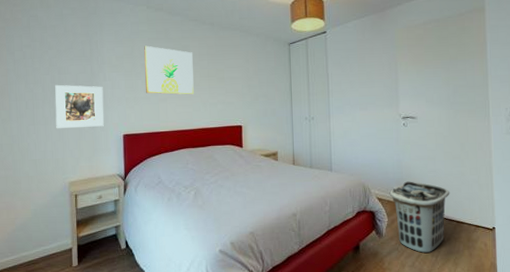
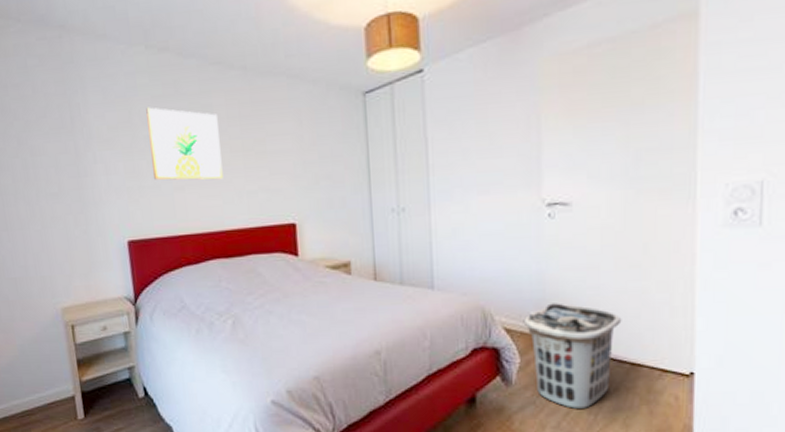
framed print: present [55,84,104,129] -> none [28,171,100,235]

